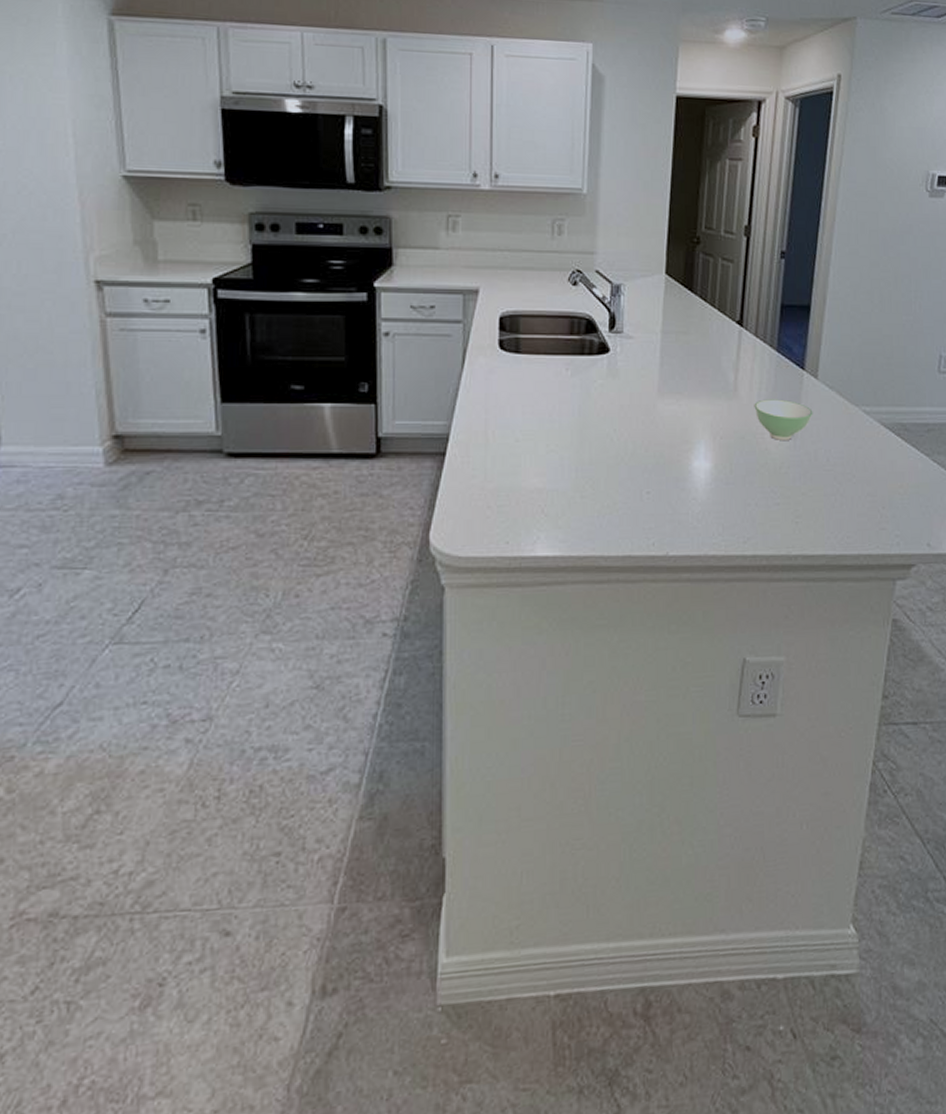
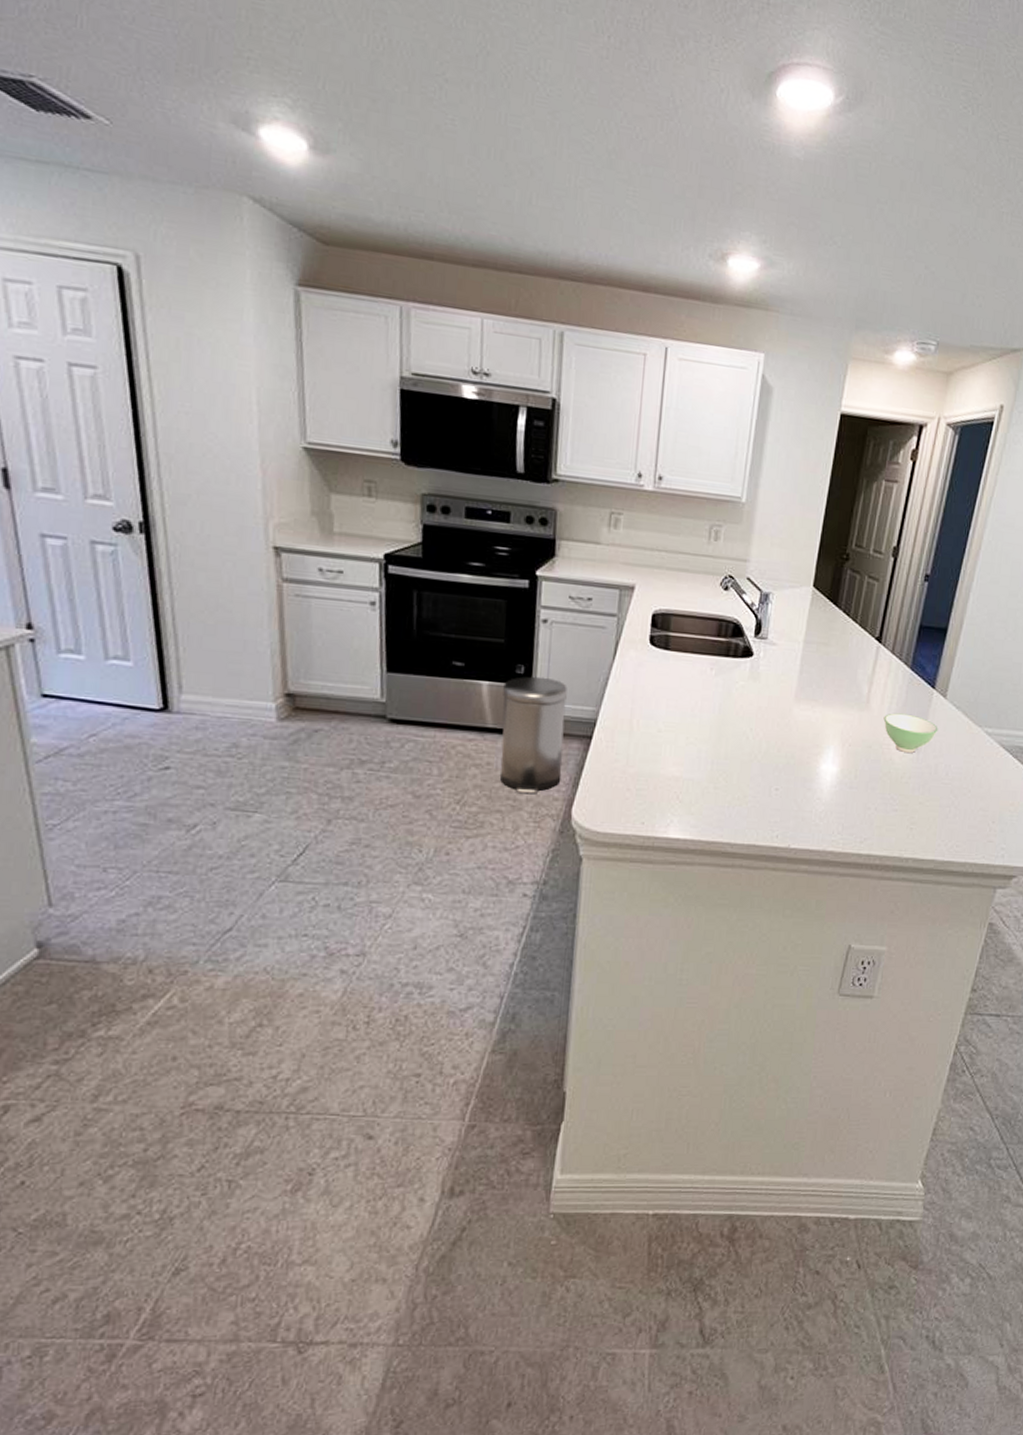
pedal bin: none [347,393,416,521] -> present [500,676,567,793]

